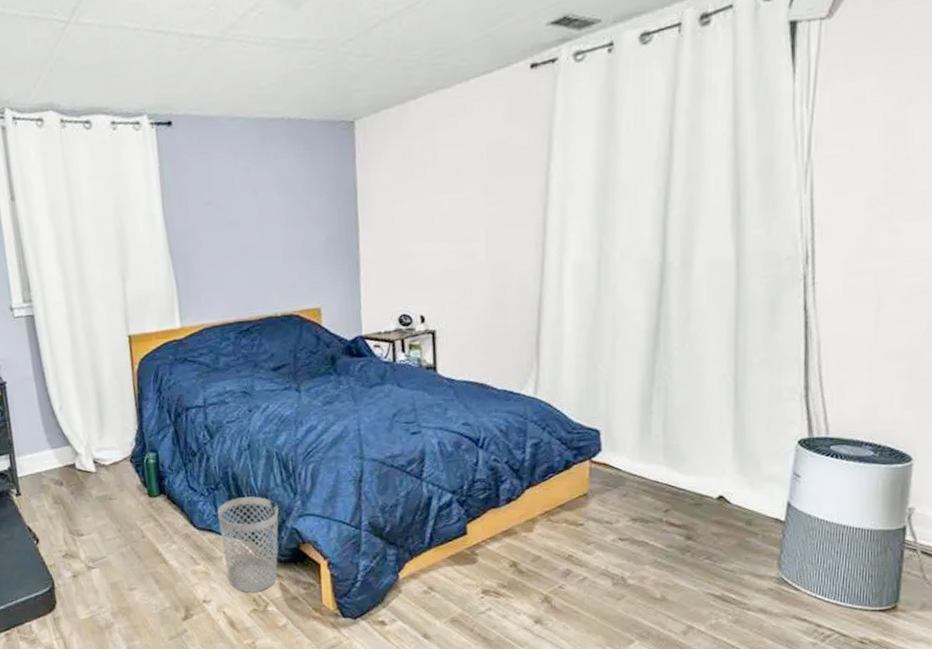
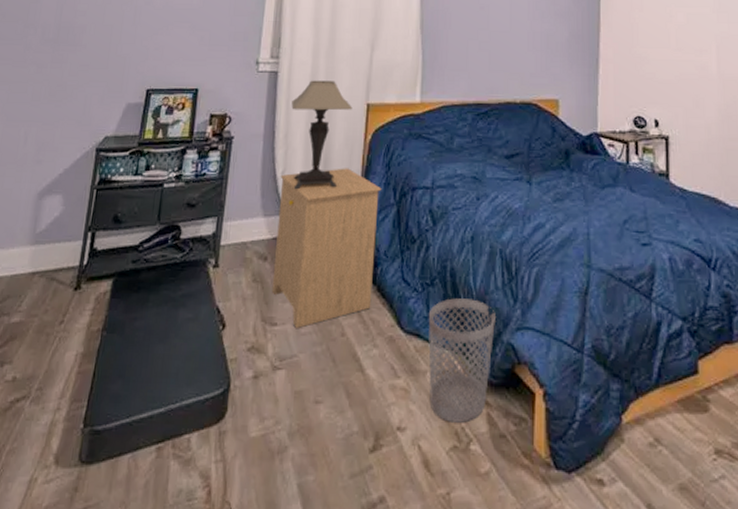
table lamp: none [54,317,115,423] -> present [291,80,353,190]
side table: none [58,397,165,537] -> present [272,168,382,329]

